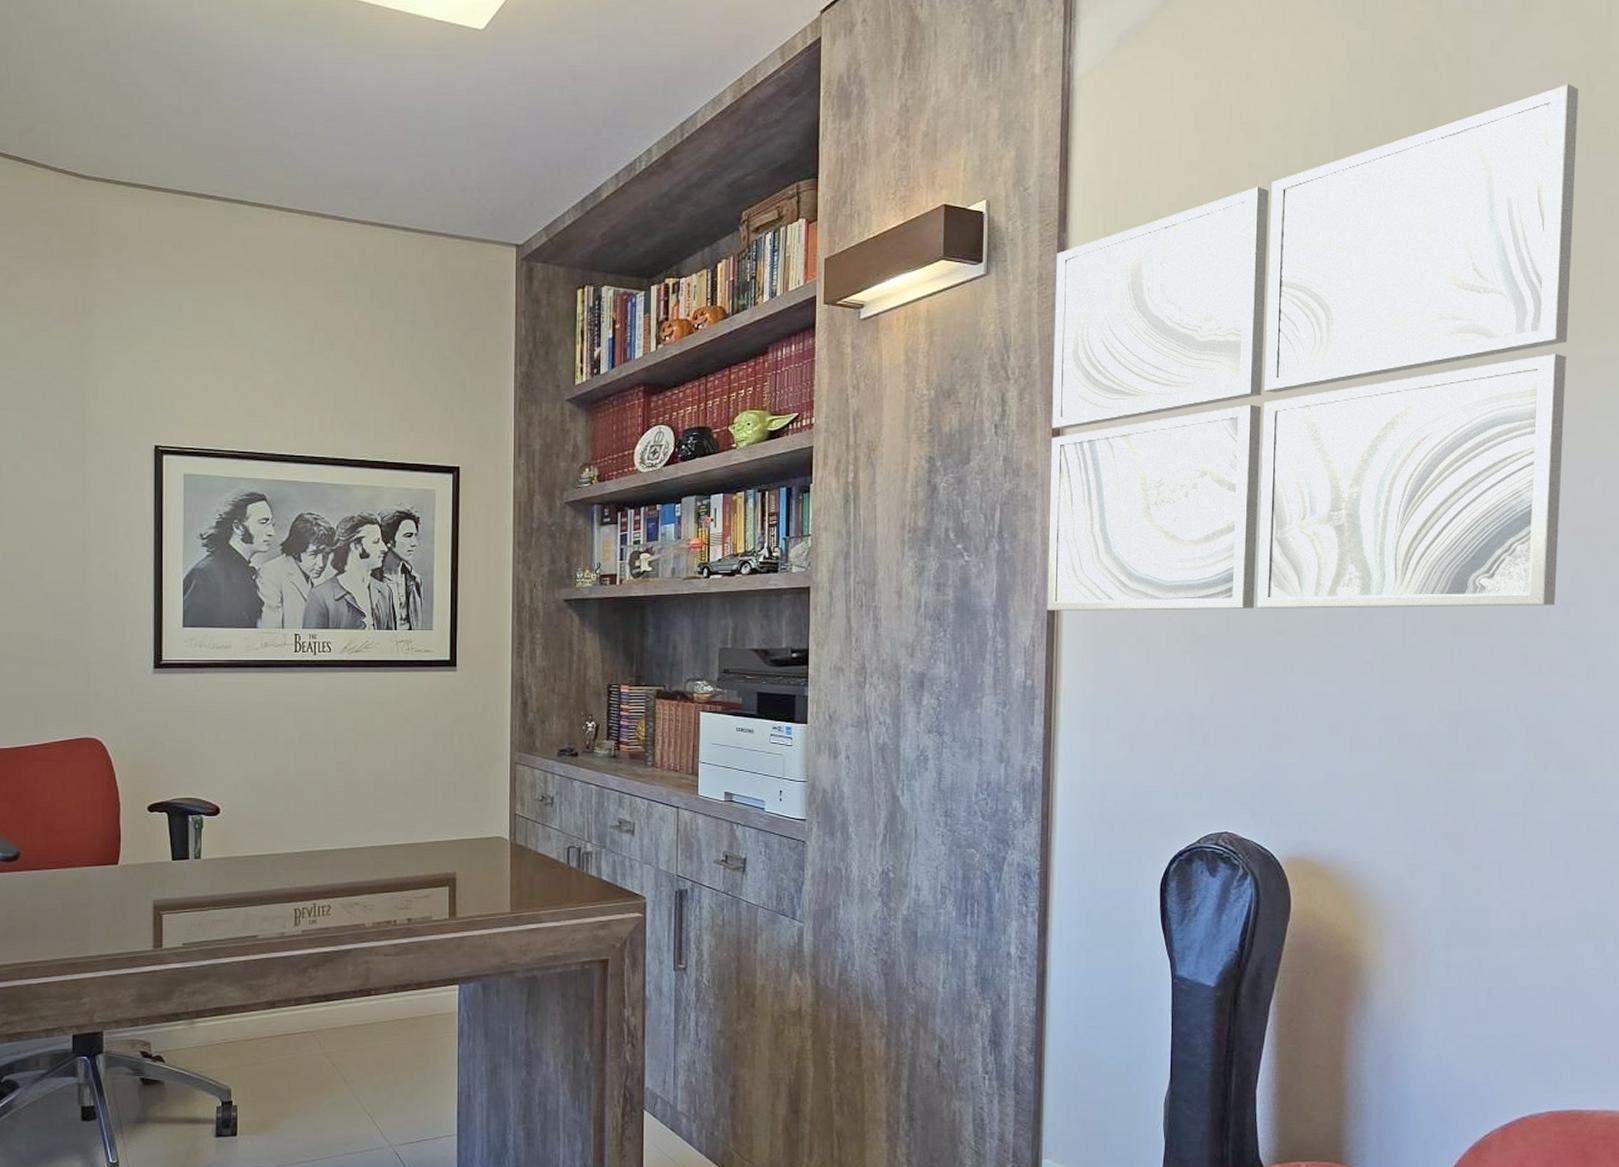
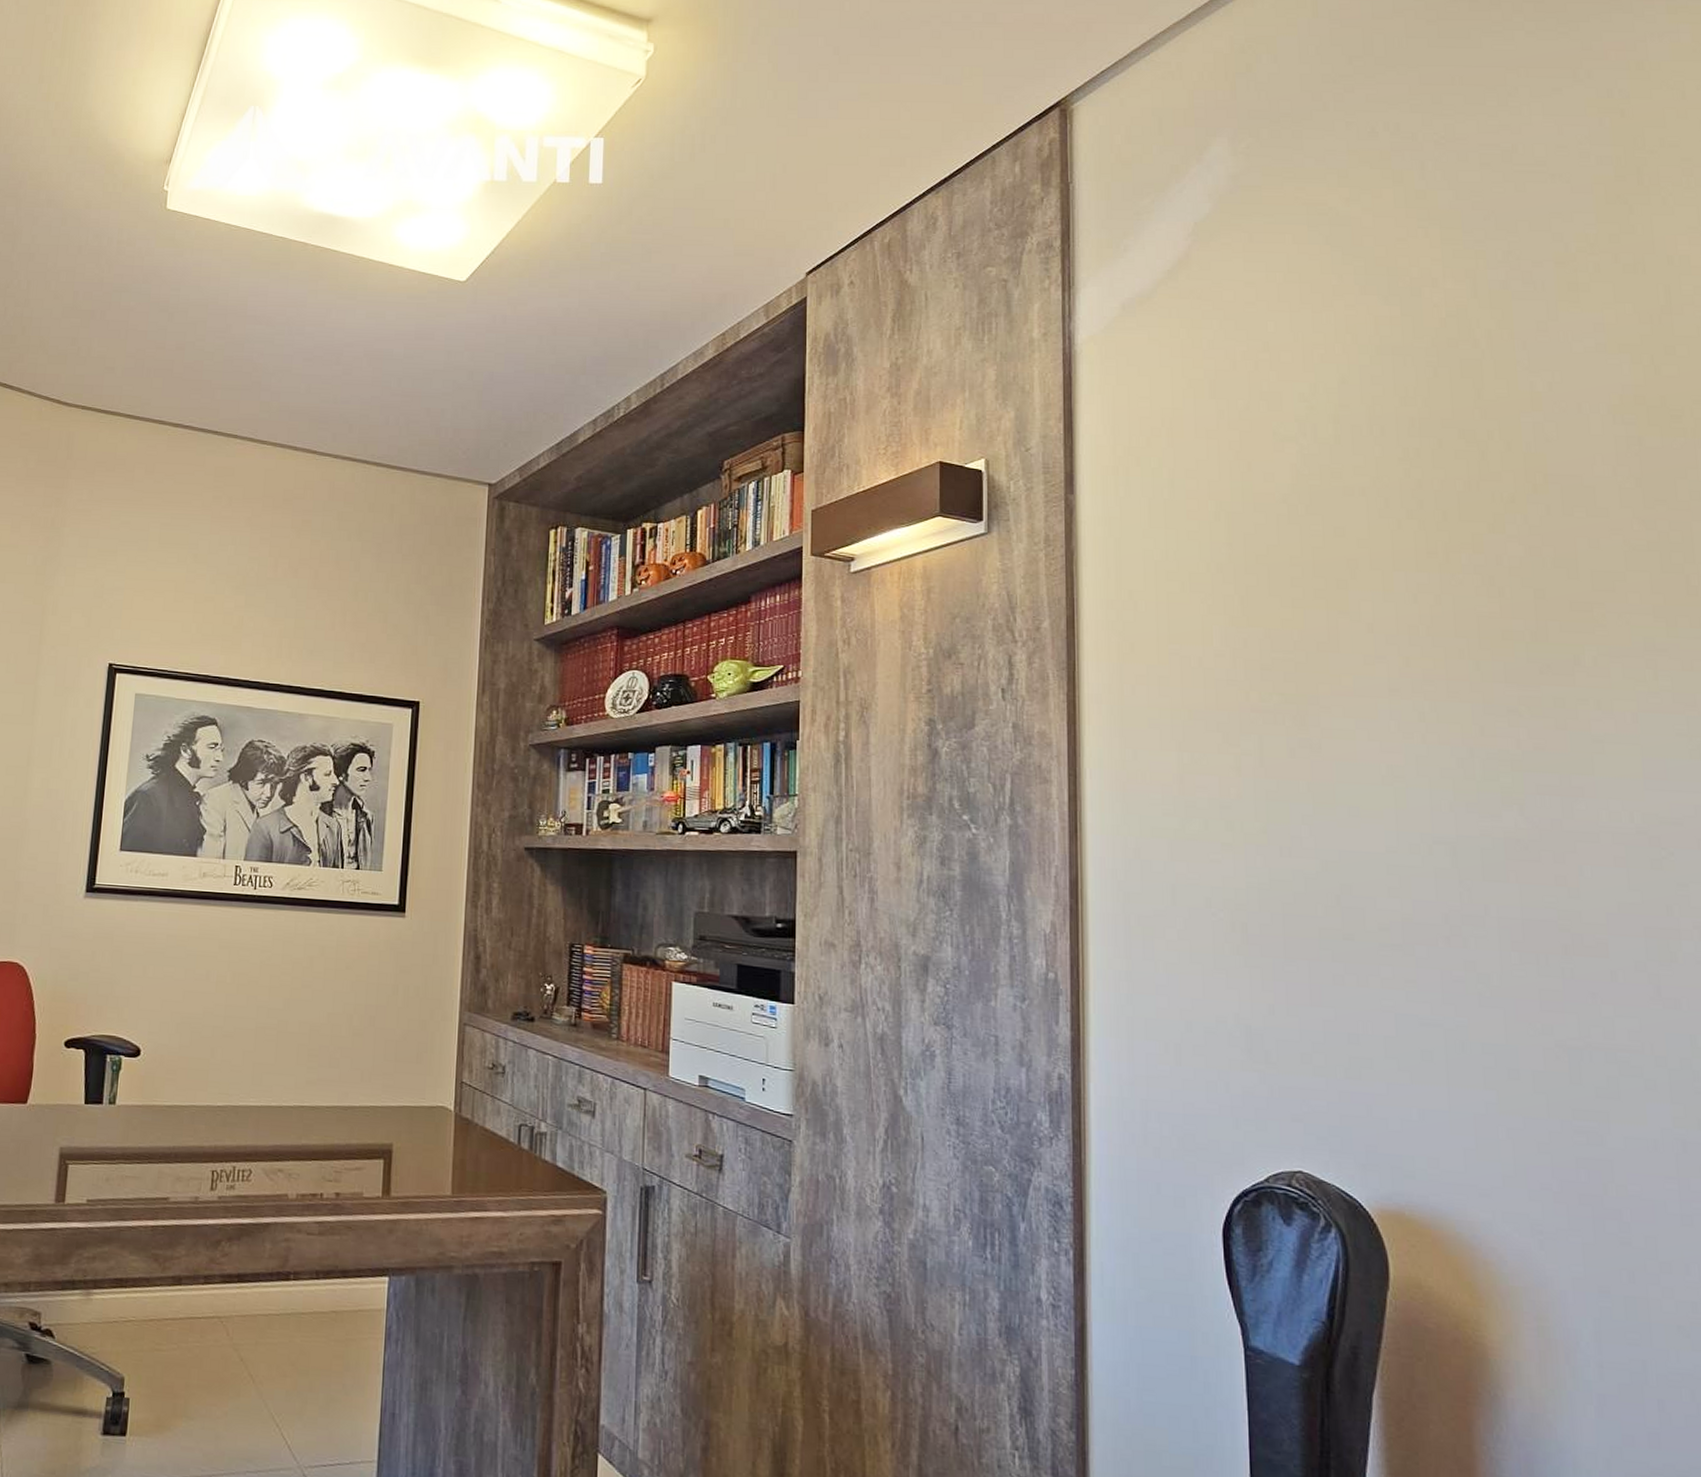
wall art: present [1047,83,1579,611] -> none [1064,364,1687,929]

